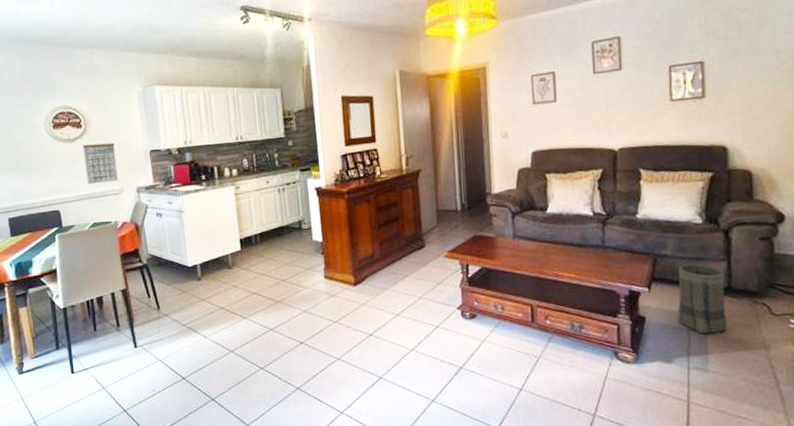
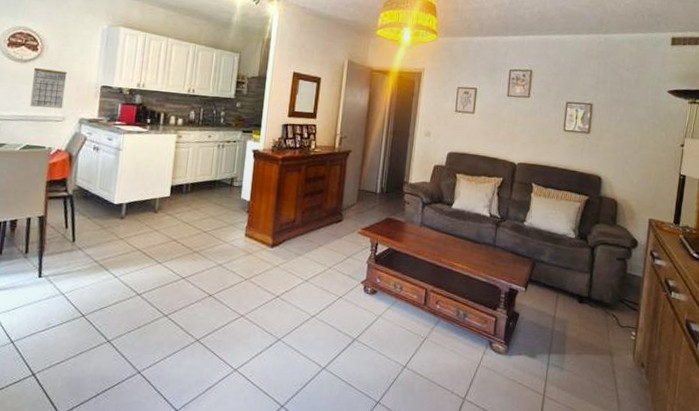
basket: present [677,263,727,335] -> none [545,271,587,336]

